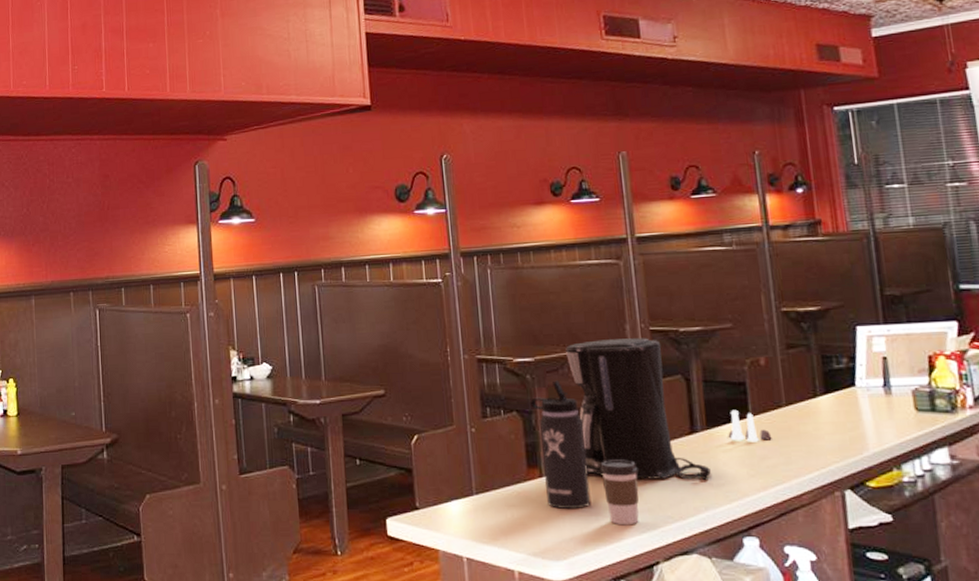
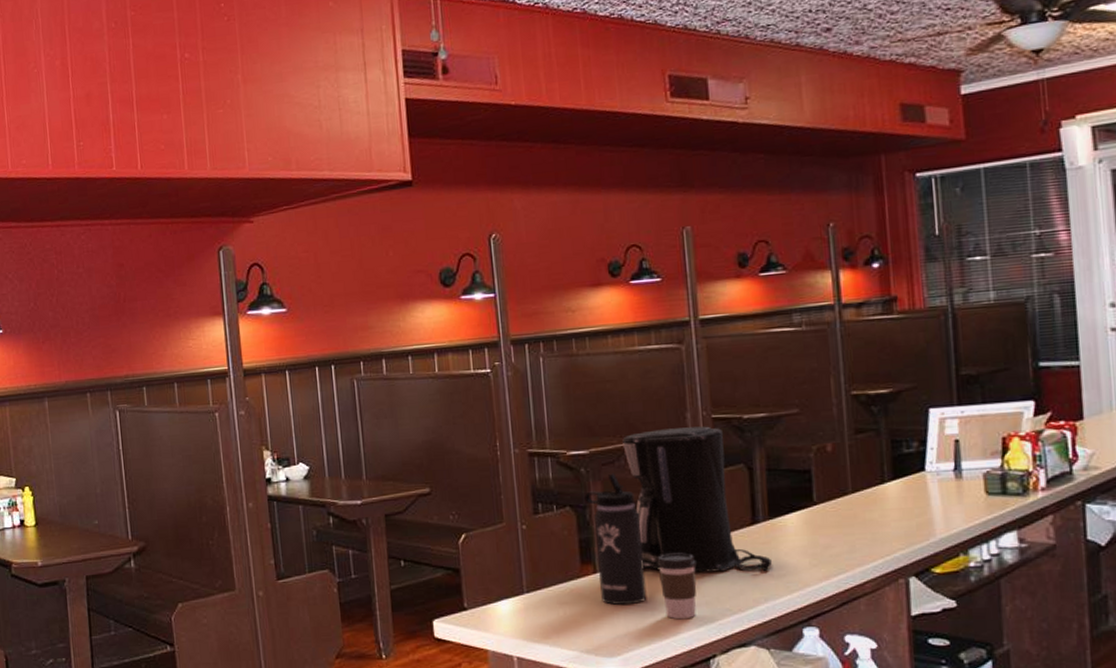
salt and pepper shaker set: present [728,409,772,442] -> none [791,498,836,531]

